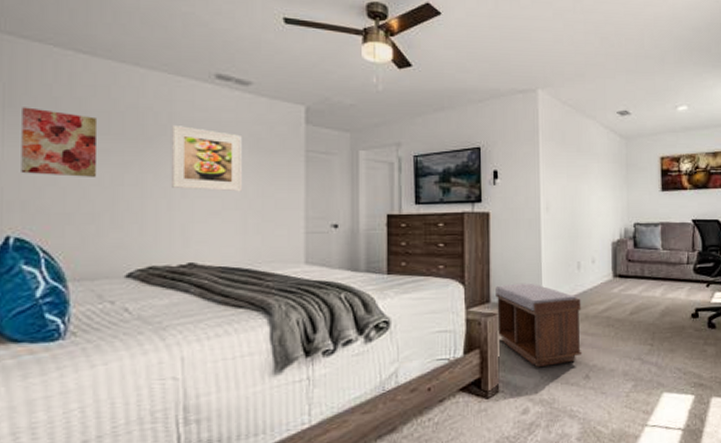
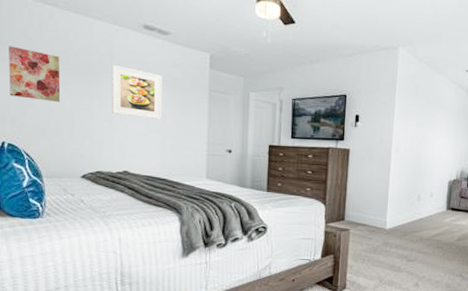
bench: present [495,283,582,367] -> none [347,207,418,273]

